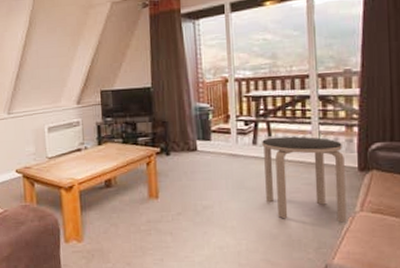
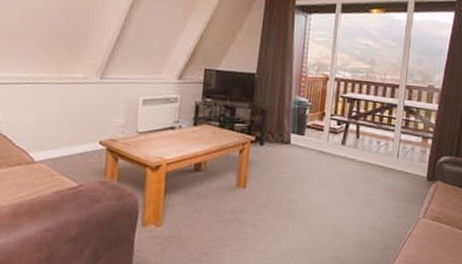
side table: present [262,136,347,223] -> none [346,139,417,227]

